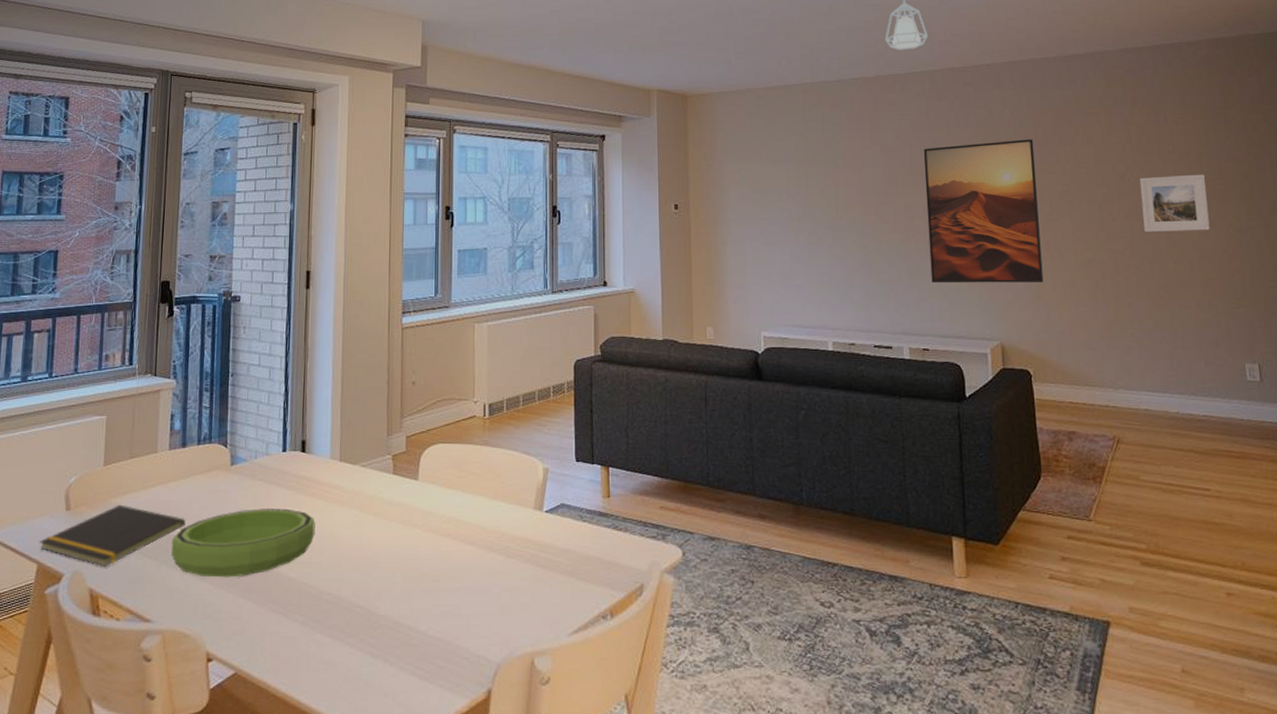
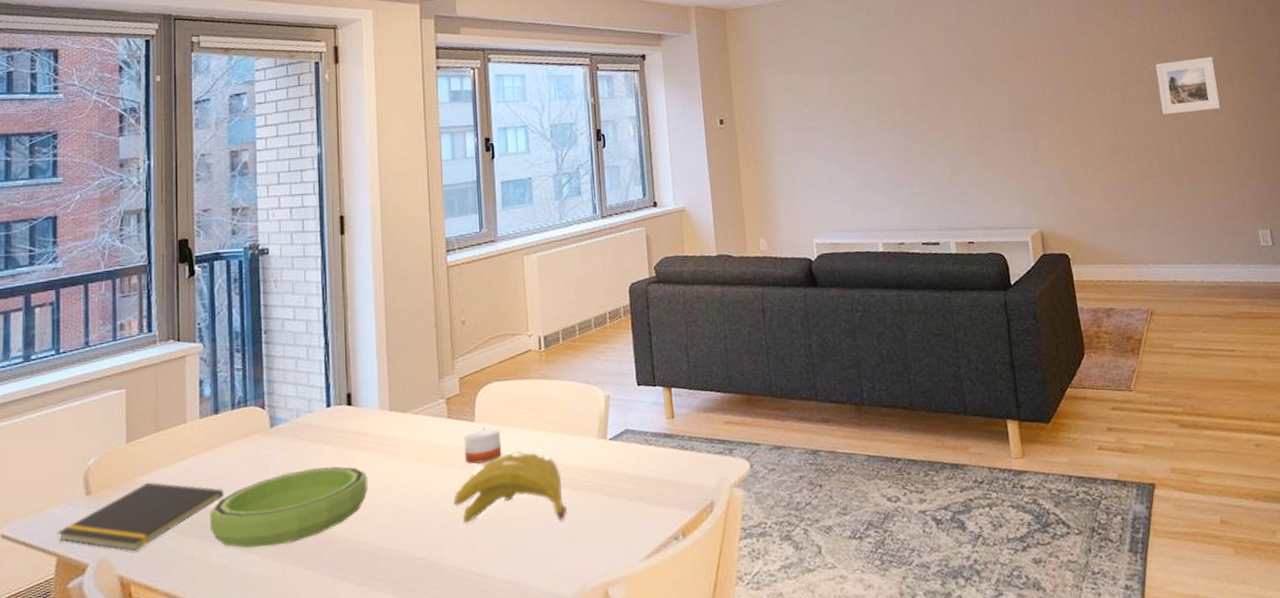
banana: none [393,514,501,586] -> present [453,451,568,523]
candle: none [406,488,441,521] -> present [464,428,501,464]
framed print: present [923,139,1044,283] -> none [956,33,1075,177]

